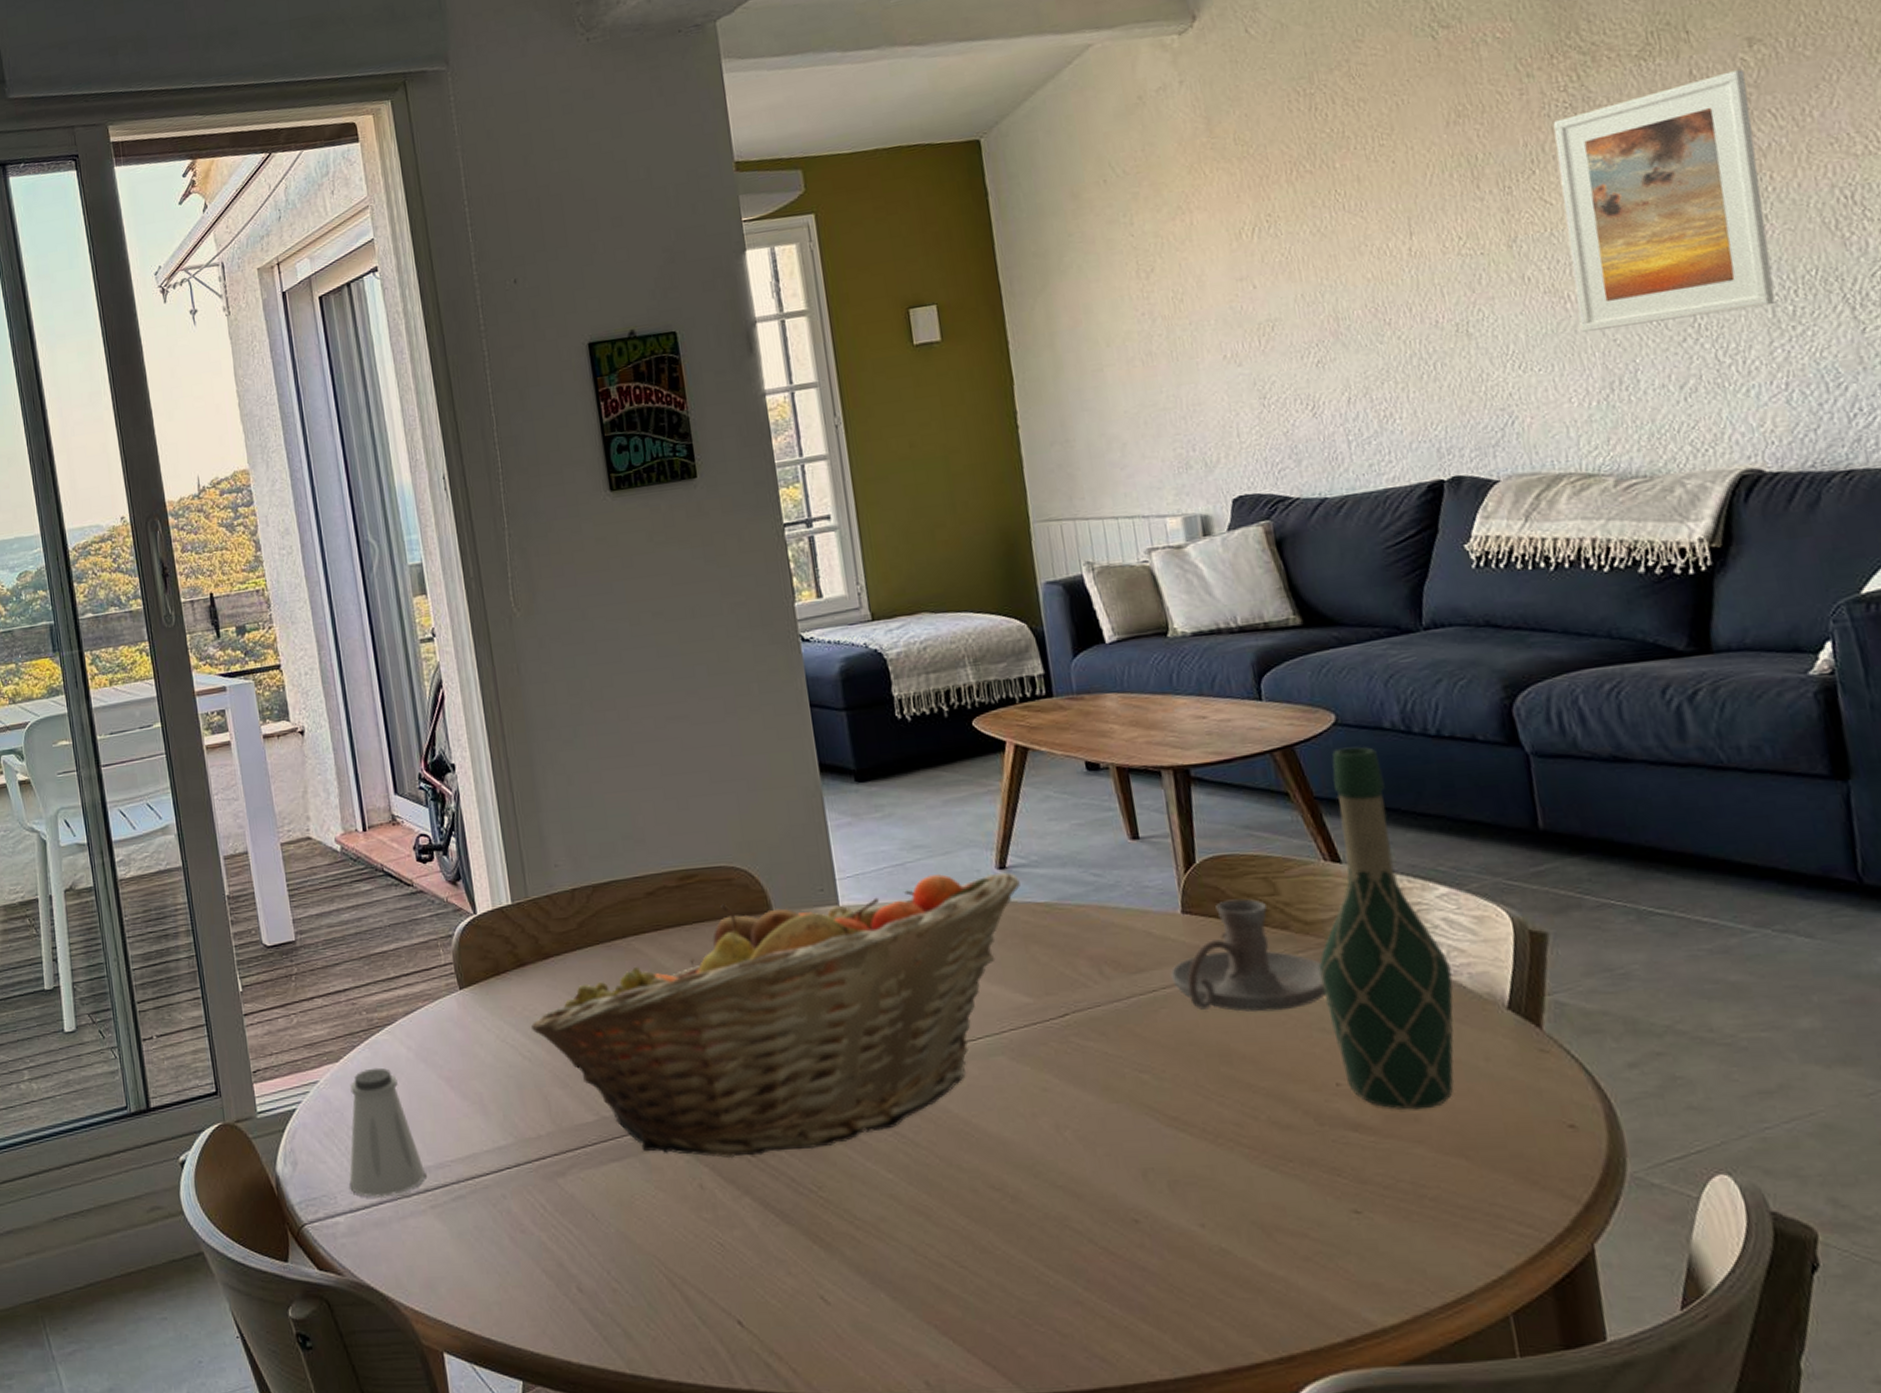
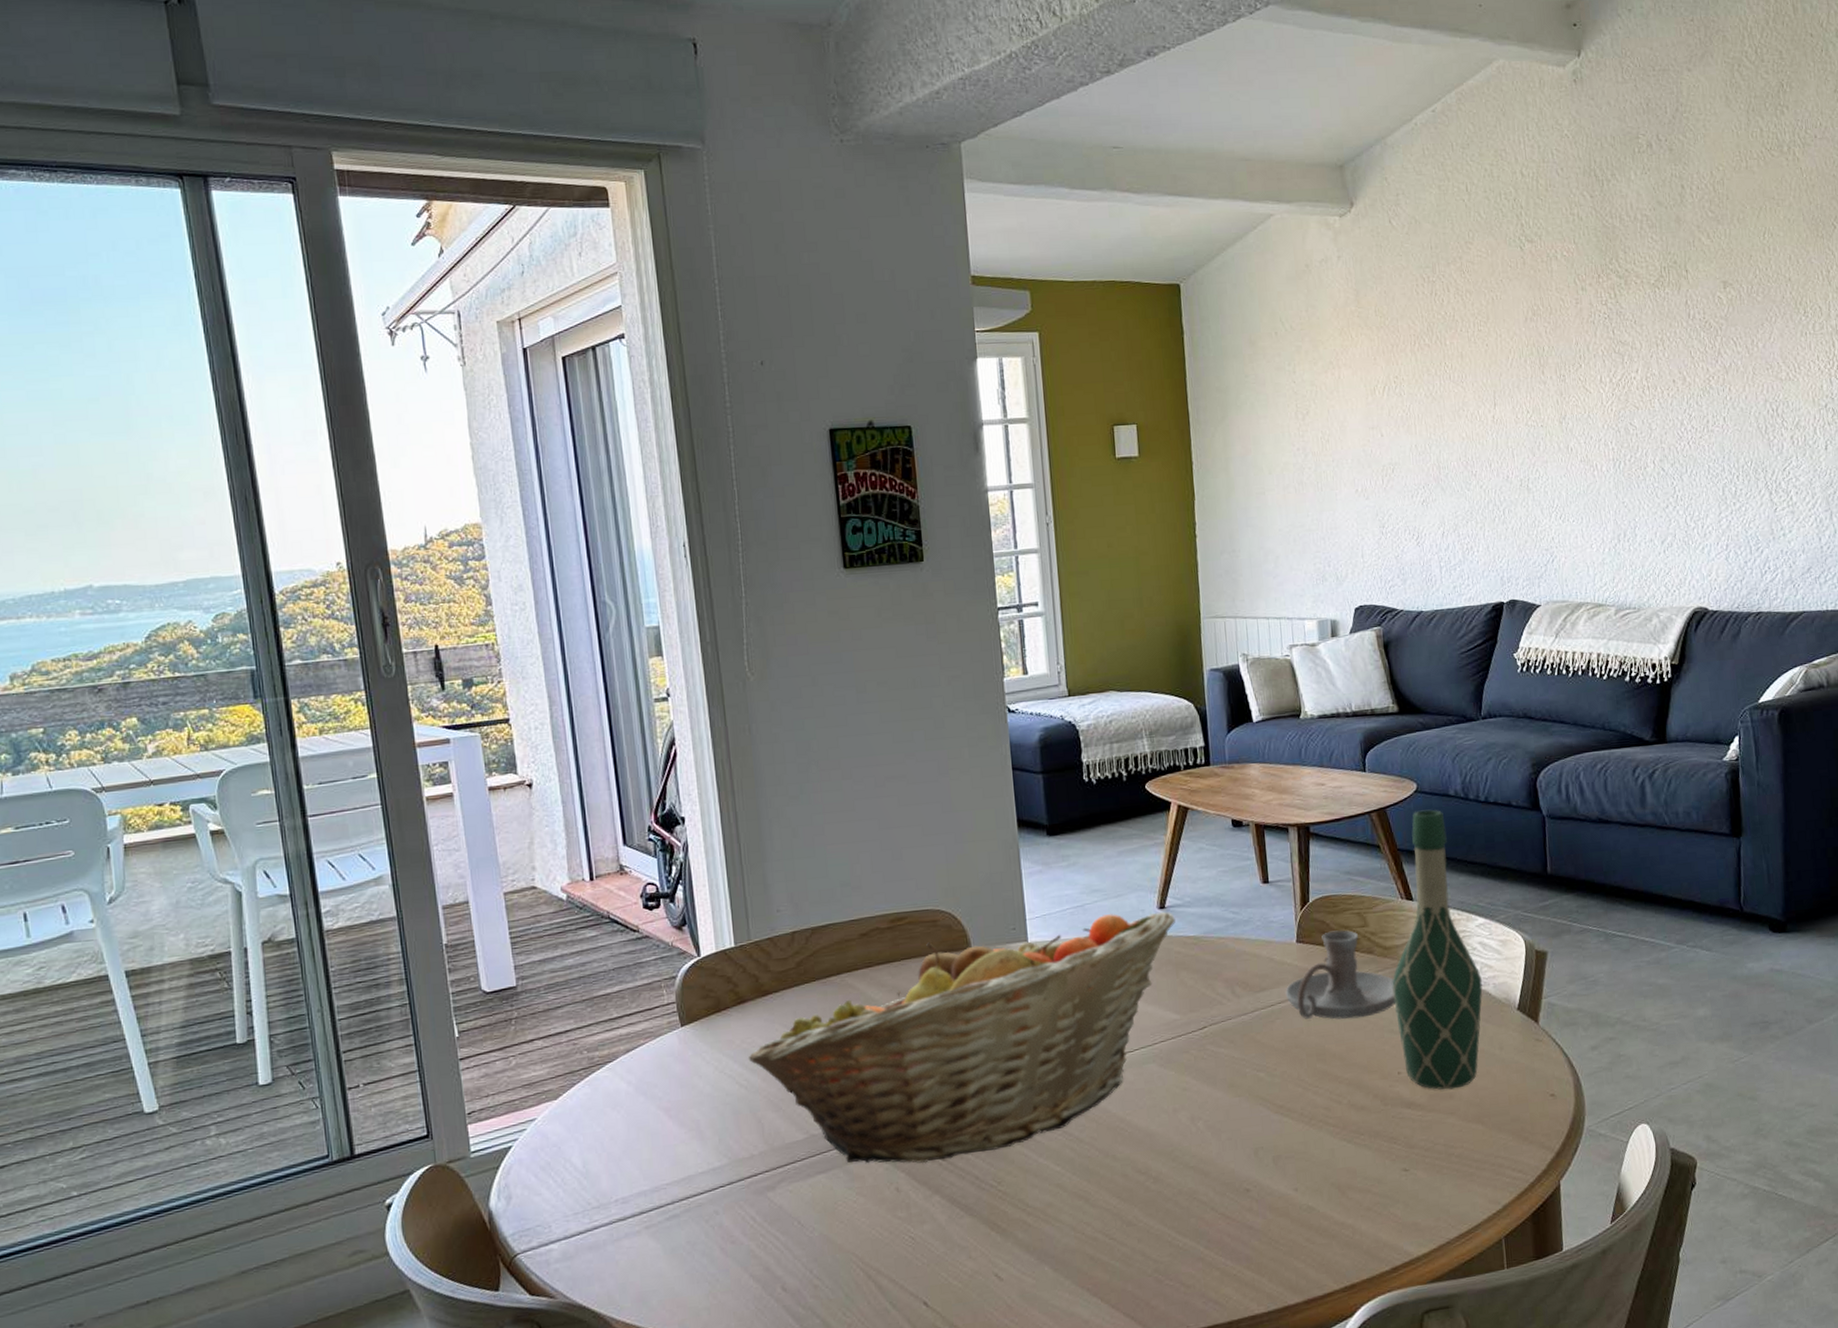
saltshaker: present [349,1067,426,1198] -> none [564,1102,642,1224]
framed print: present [1553,69,1775,332] -> none [1596,305,1725,494]

